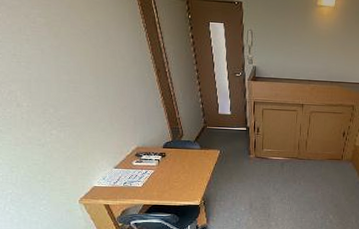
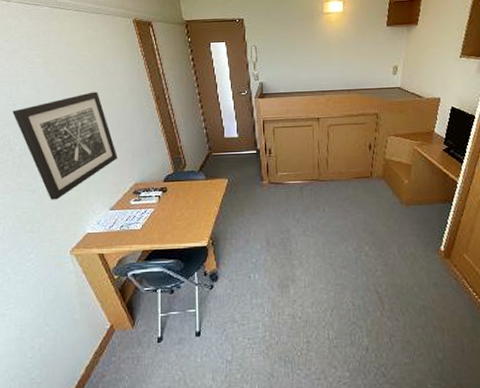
wall art: none [18,58,121,155] -> present [12,91,118,200]

